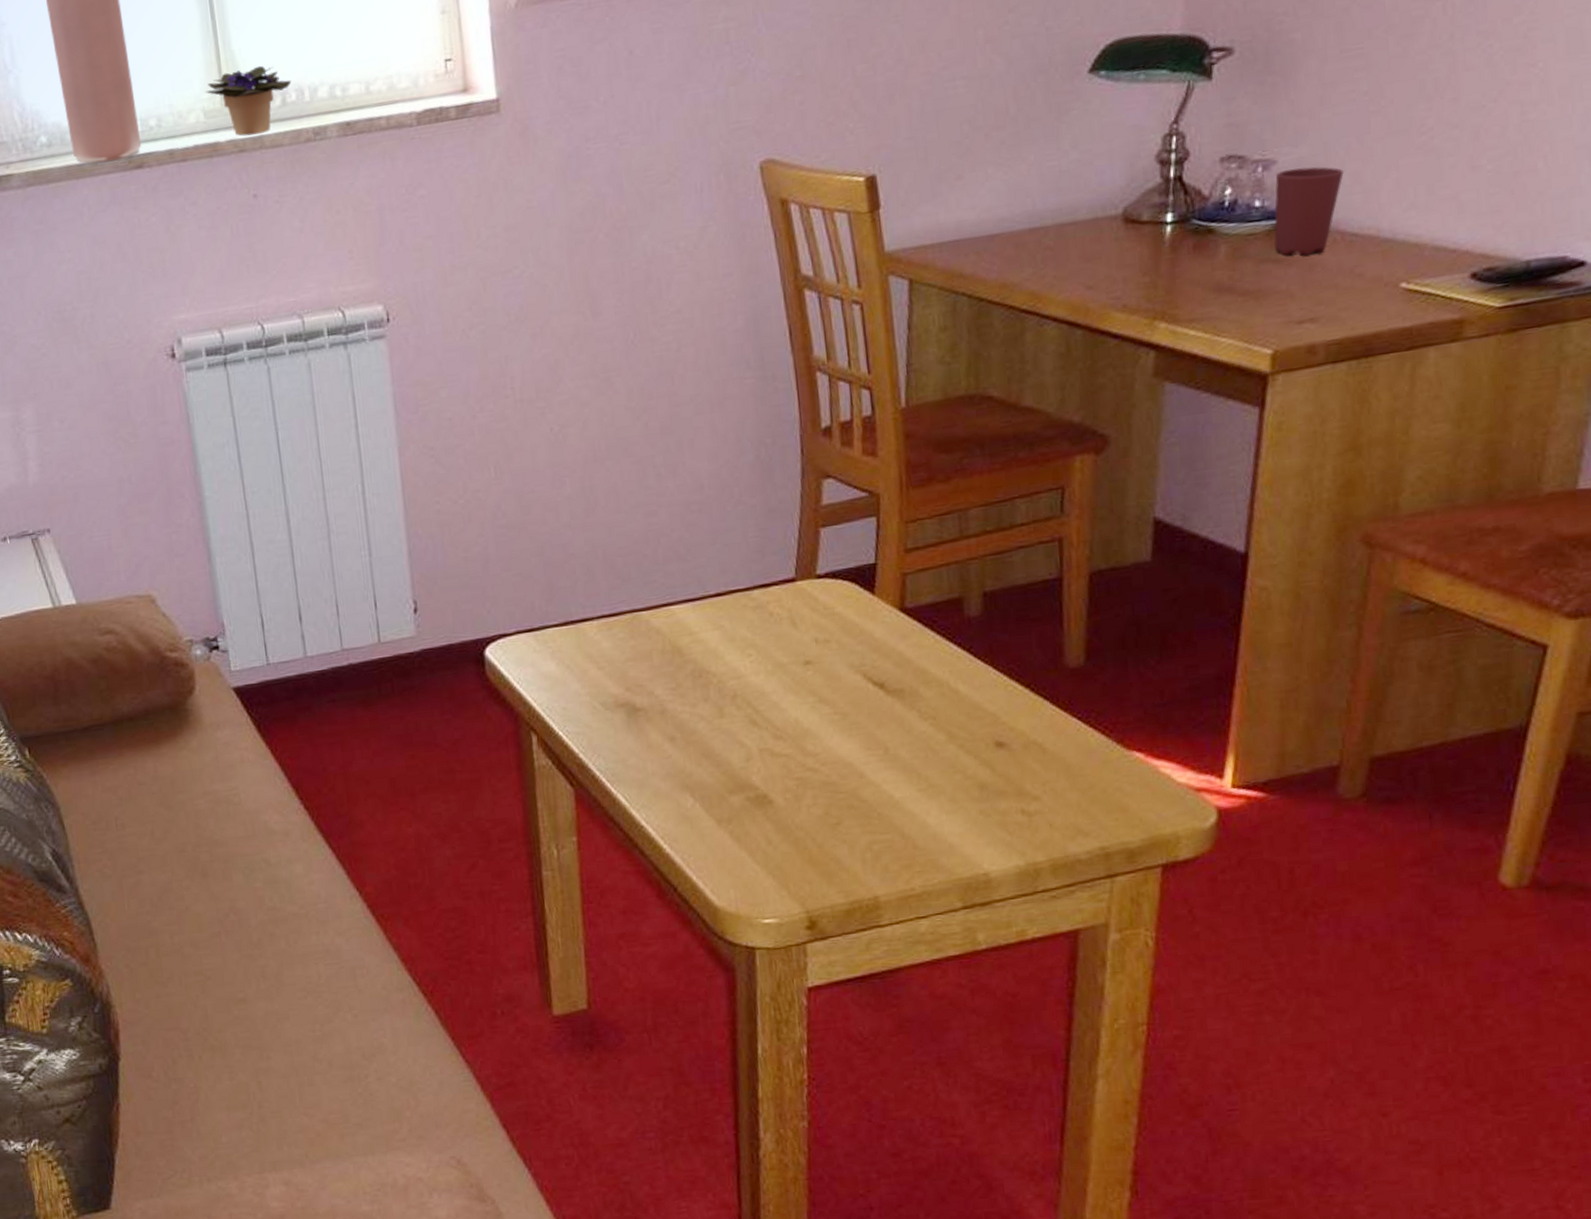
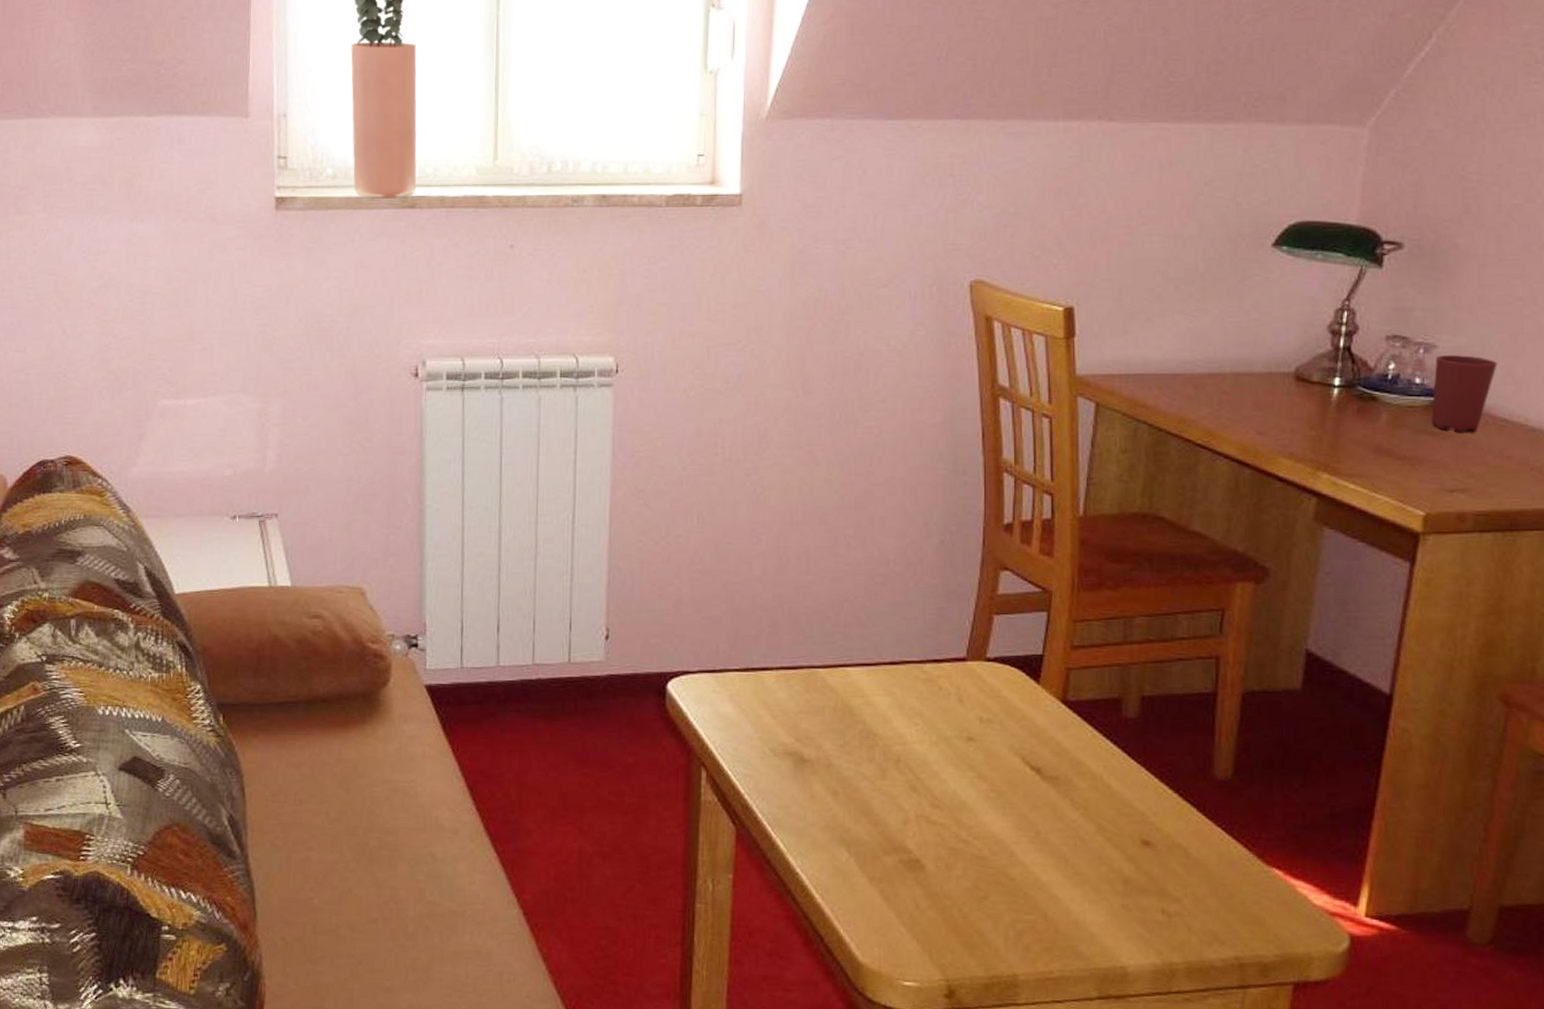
potted flower: present [206,65,292,137] -> none [481,136,559,194]

